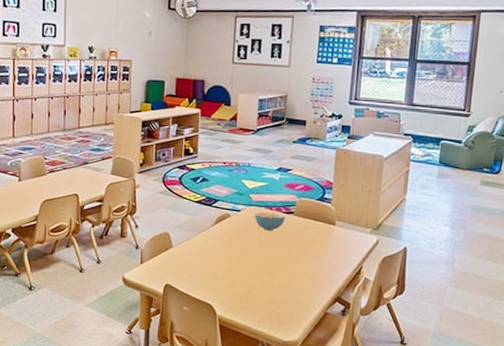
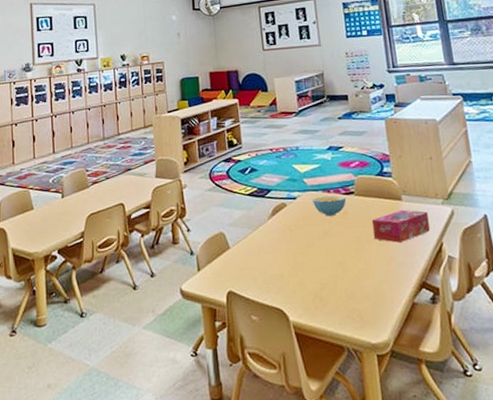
tissue box: none [303,233,356,262] -> present [371,209,430,243]

